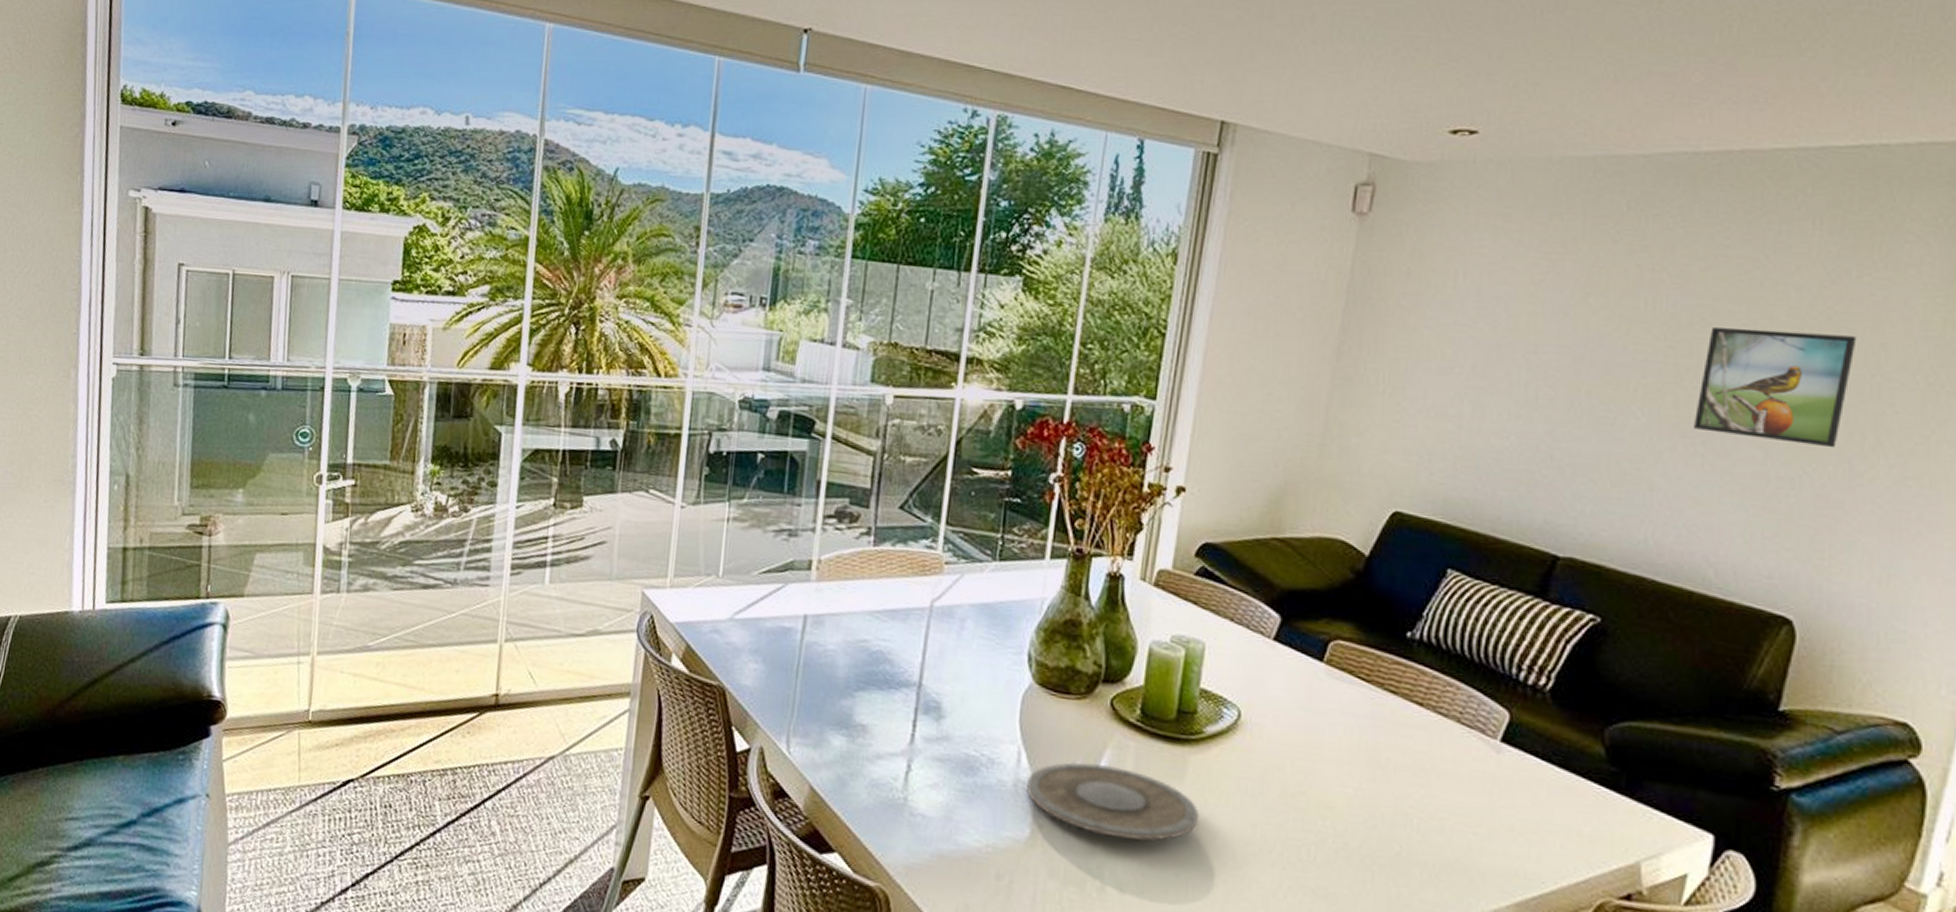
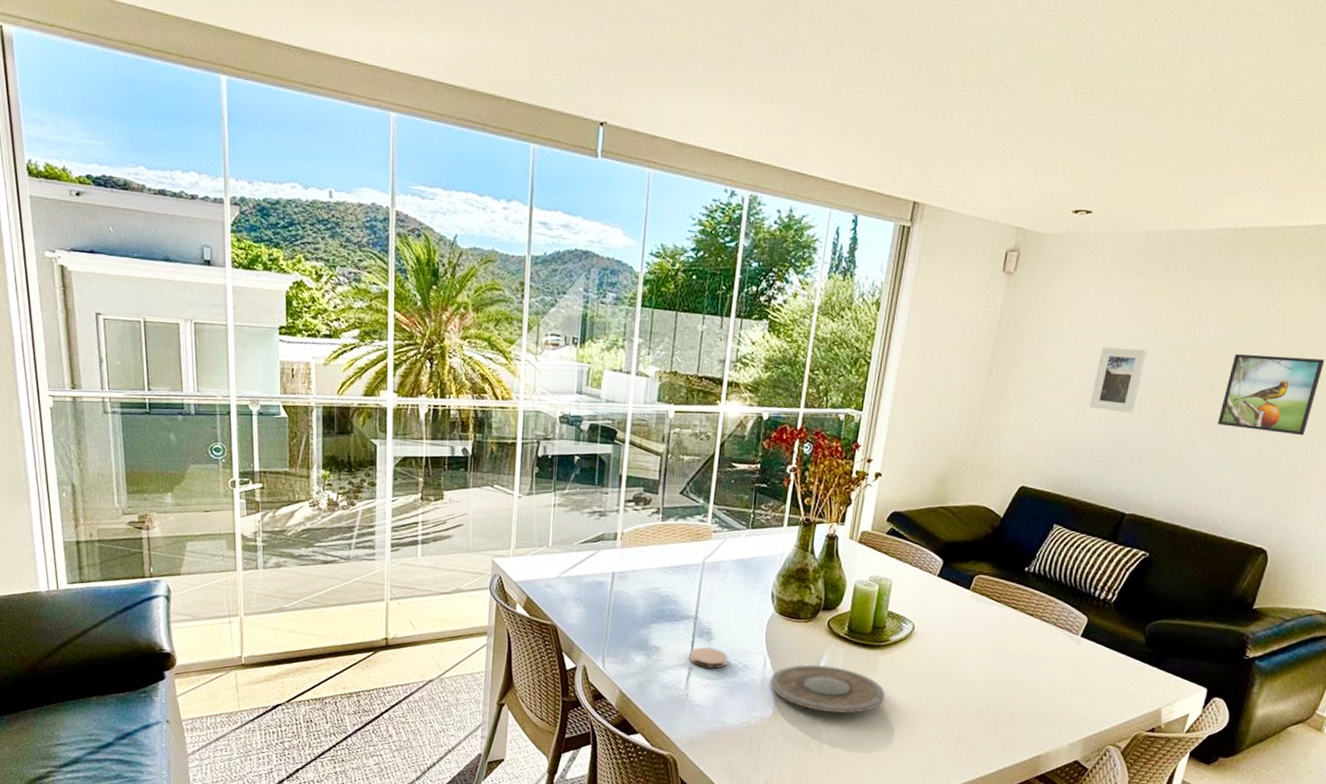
coaster: none [910,728,965,762] -> present [689,647,728,669]
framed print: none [1492,315,1575,410] -> present [1089,347,1148,413]

